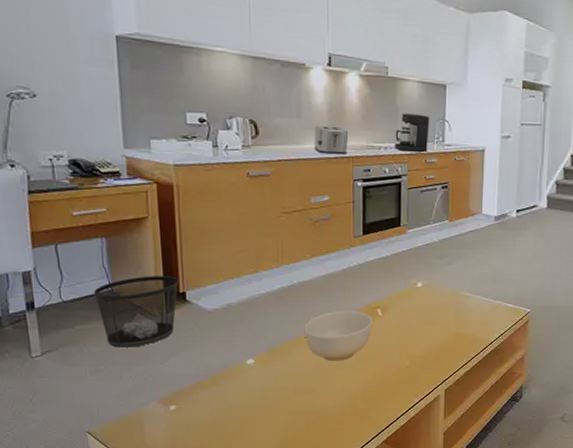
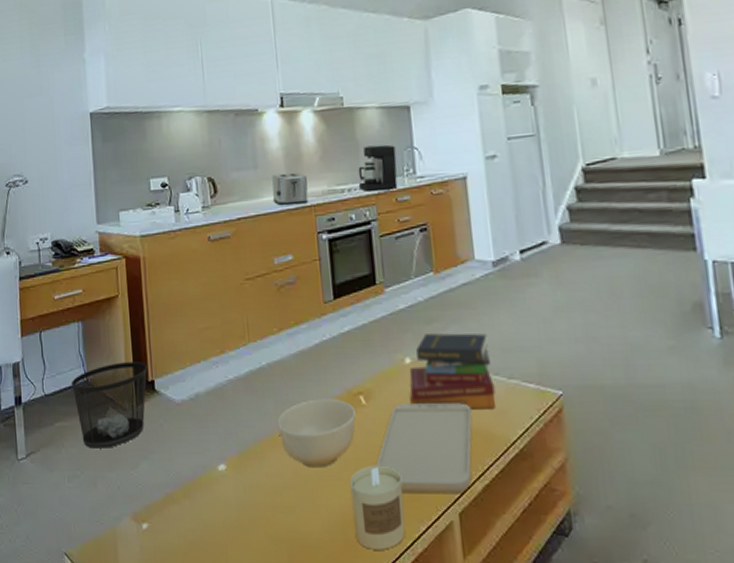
candle: none [362,358,405,416] -> present [349,465,406,550]
tray: none [385,316,464,378] -> present [376,403,473,495]
books: none [418,266,483,321] -> present [409,333,495,410]

